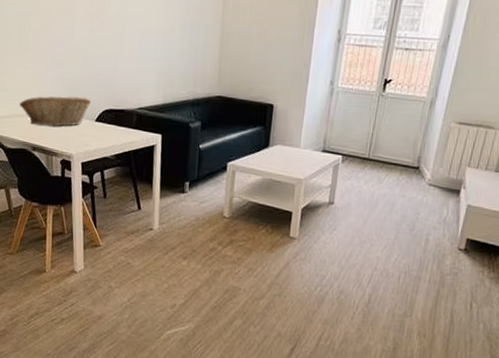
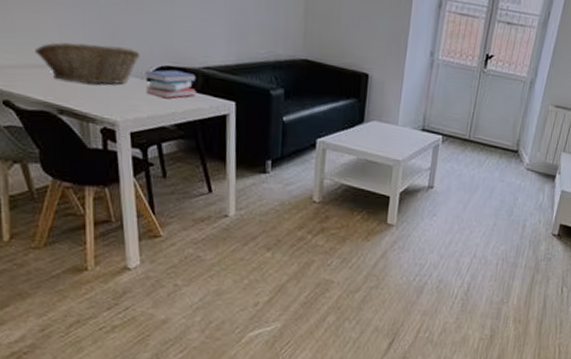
book: none [94,111,131,135] -> present [145,69,196,99]

